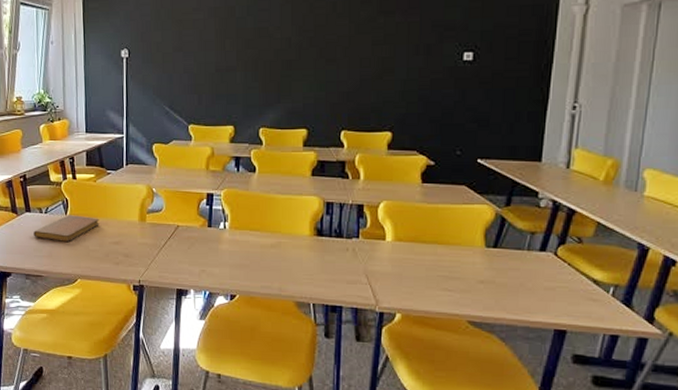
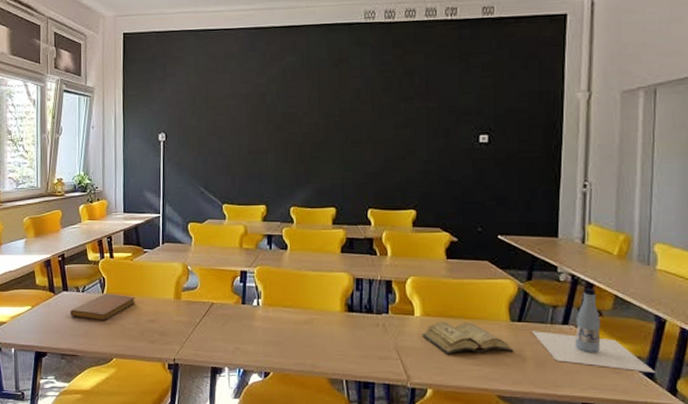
diary: none [393,247,487,280] -> present [422,322,513,355]
bottle: none [507,214,634,301] -> present [532,288,656,373]

